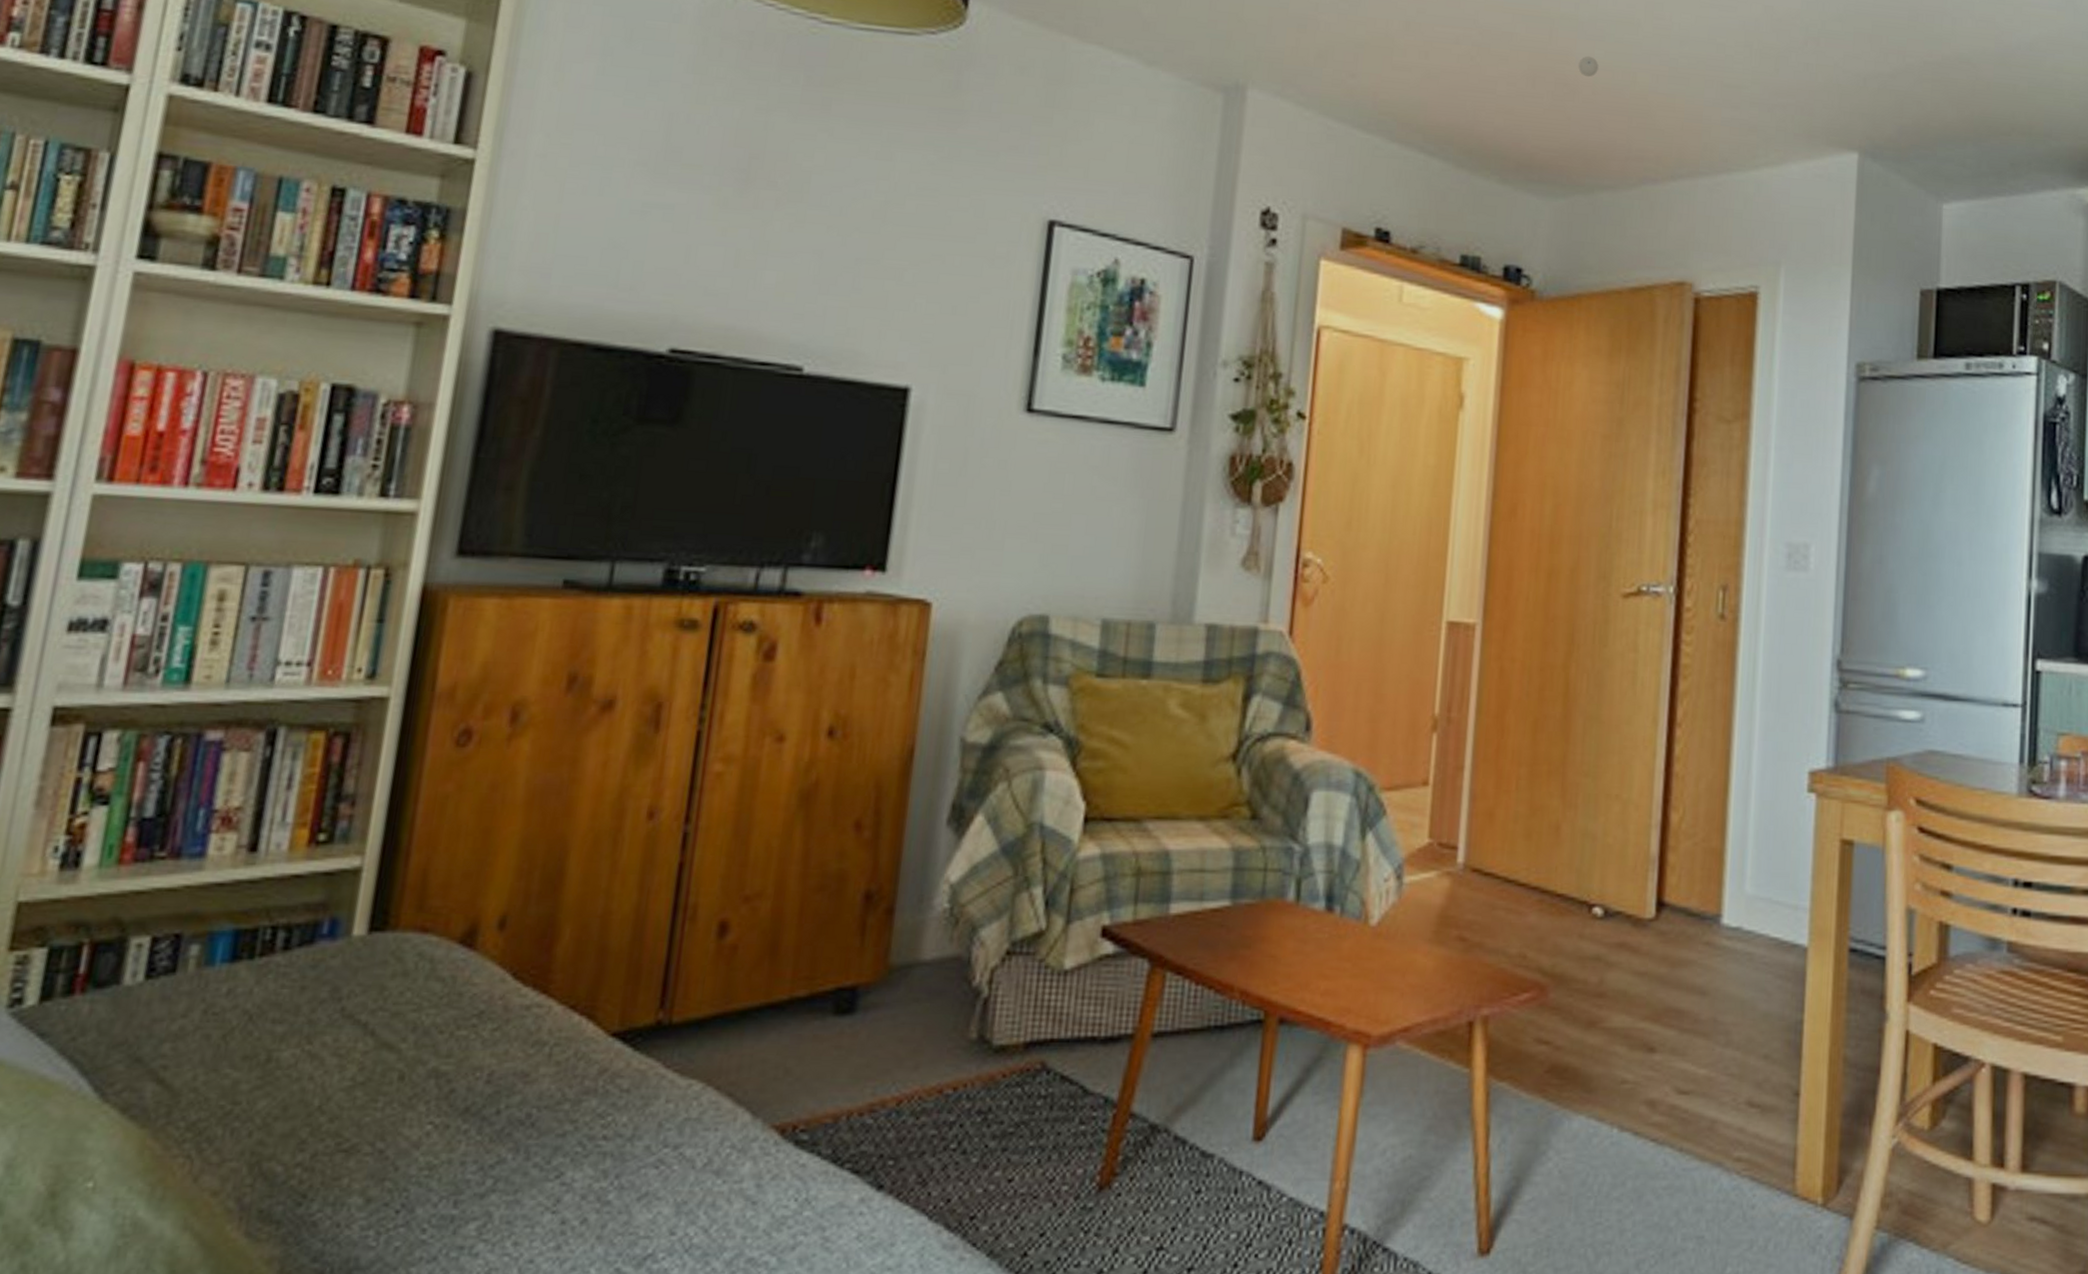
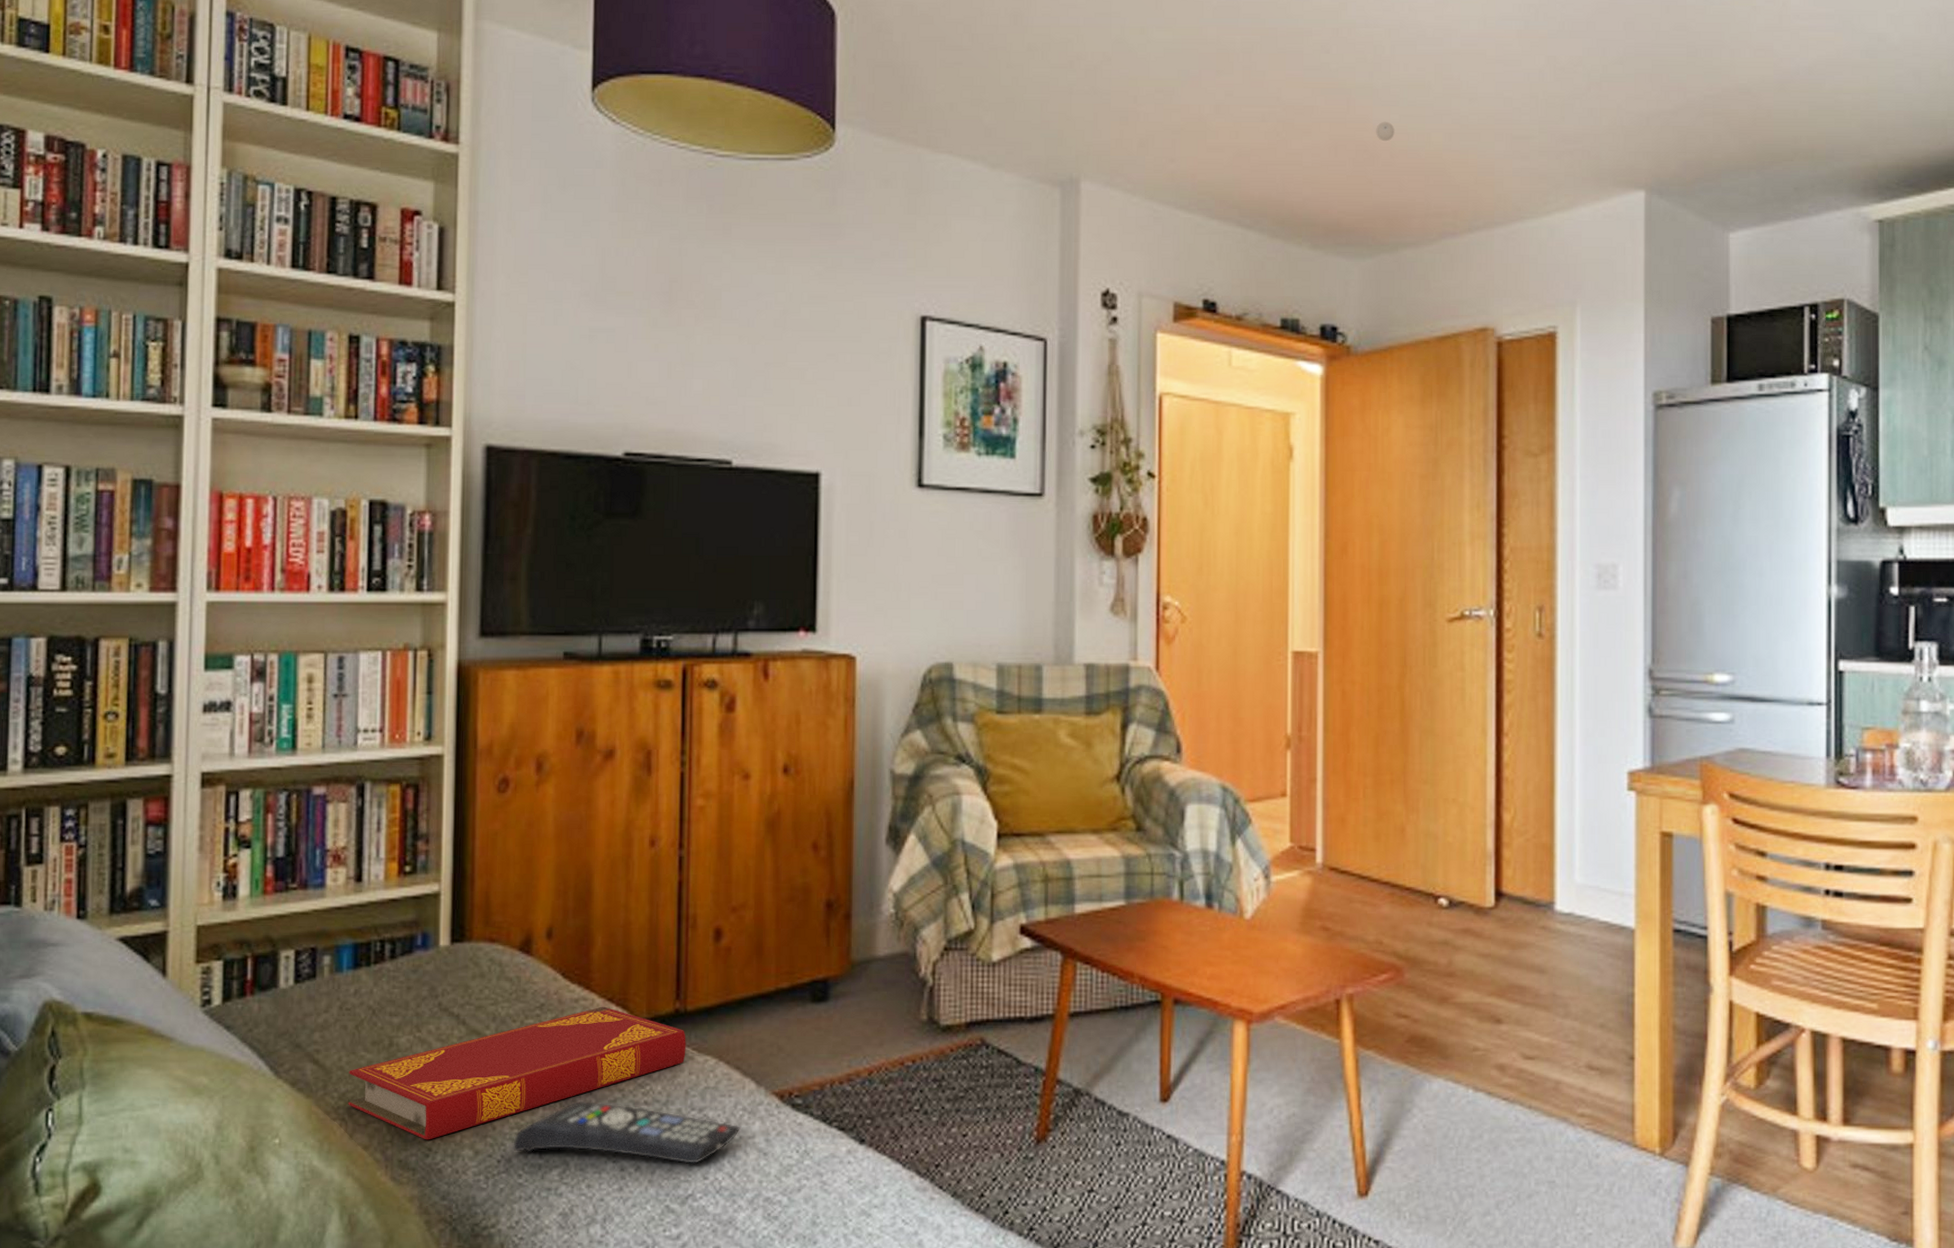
hardback book: none [198,1015,667,1184] -> present [348,1006,686,1140]
remote control: none [418,1134,725,1215] -> present [513,1100,740,1164]

